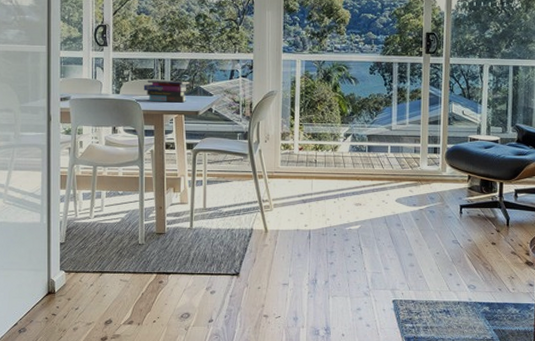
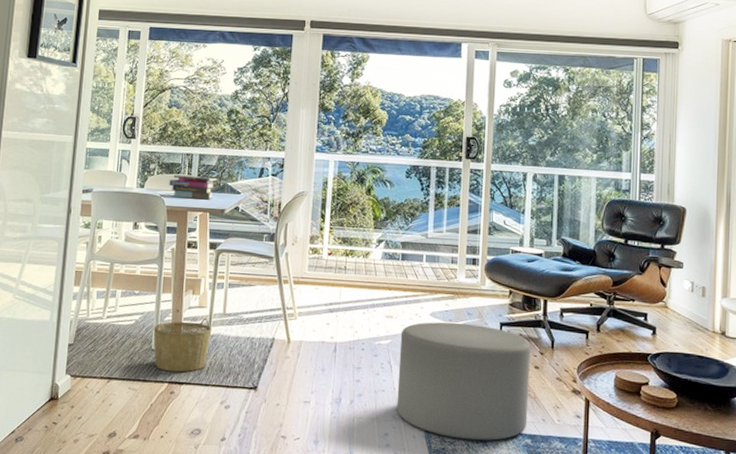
basket: none [139,213,194,264] -> present [153,318,212,373]
pouf: none [367,206,488,310] -> present [396,322,531,441]

